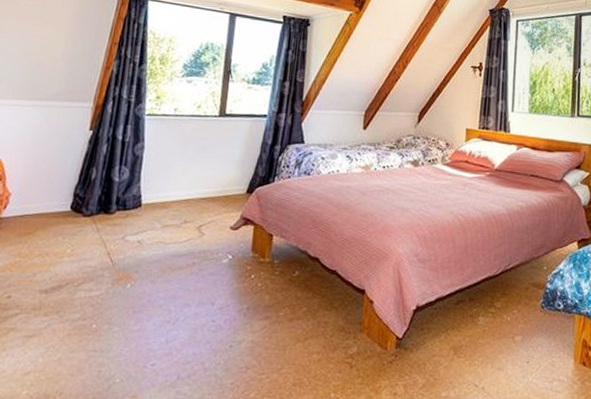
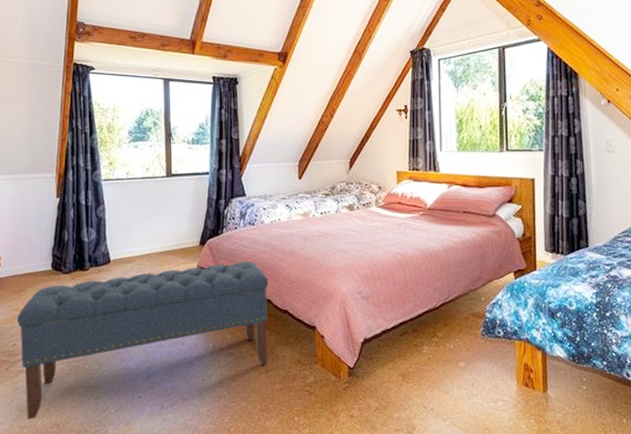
bench: none [10,213,319,388] -> present [17,261,269,419]

